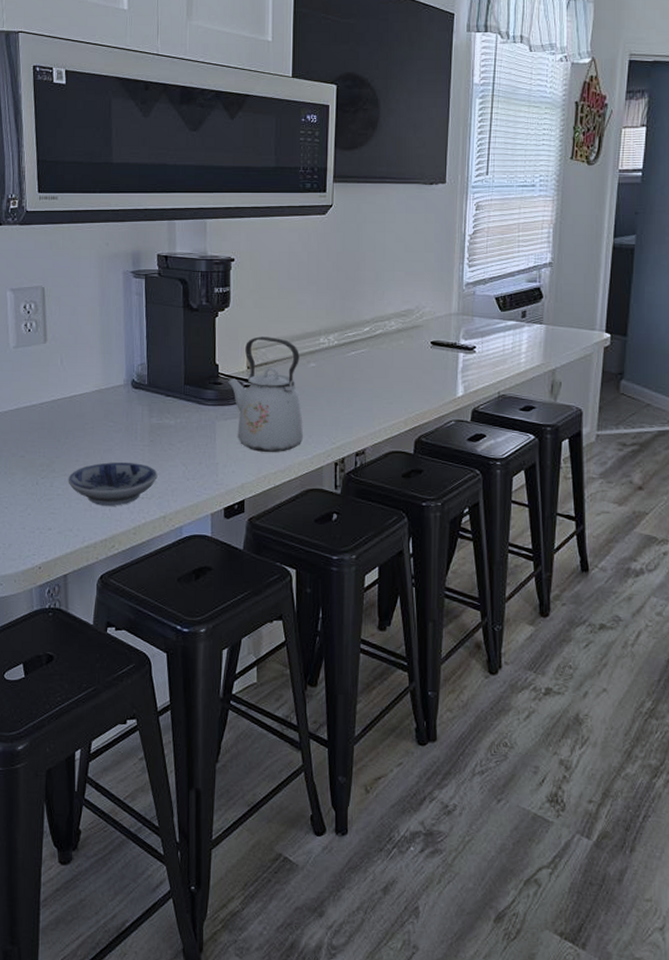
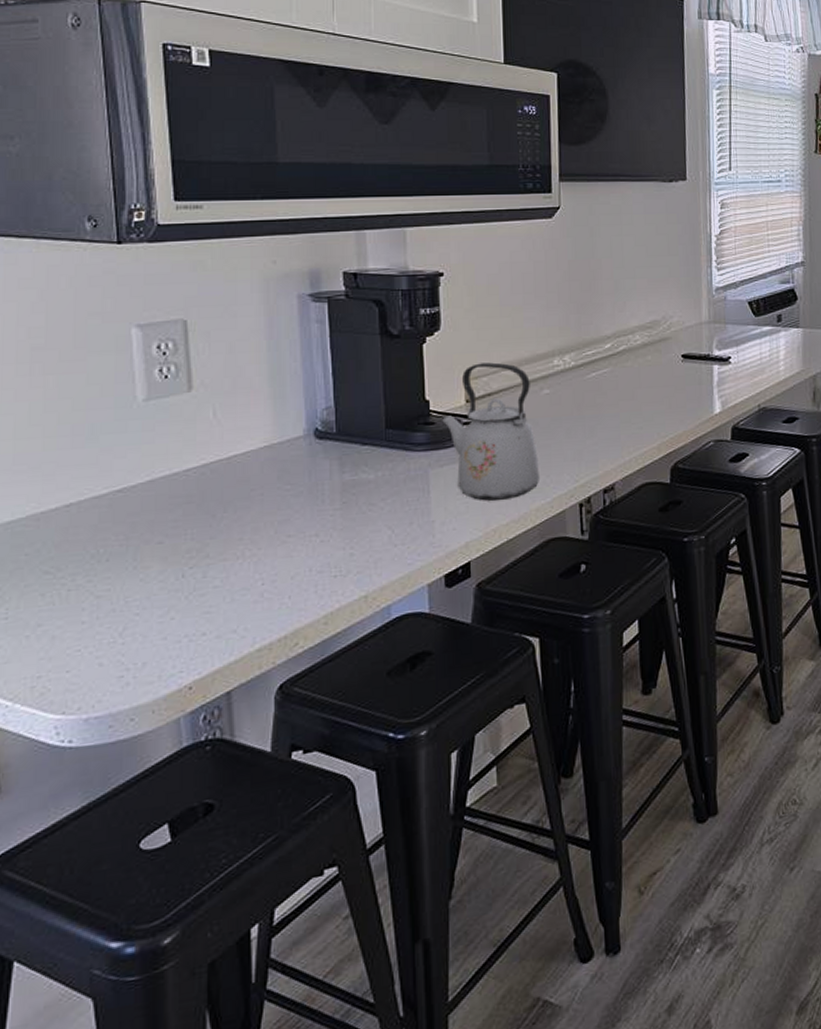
bowl: present [68,461,158,506] -> none [228,532,355,594]

